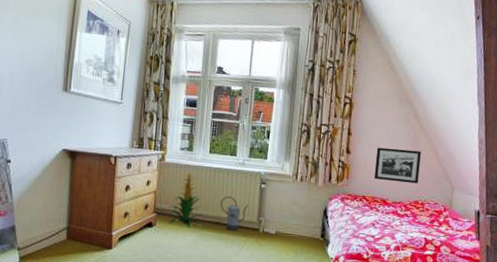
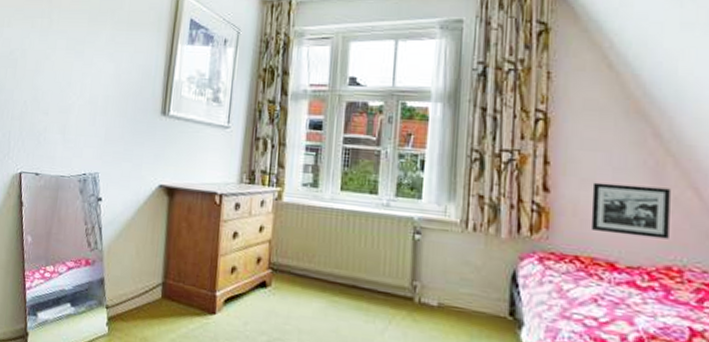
indoor plant: present [168,172,203,228] -> none [287,215,334,292]
watering can: present [220,196,249,231] -> none [357,249,398,299]

